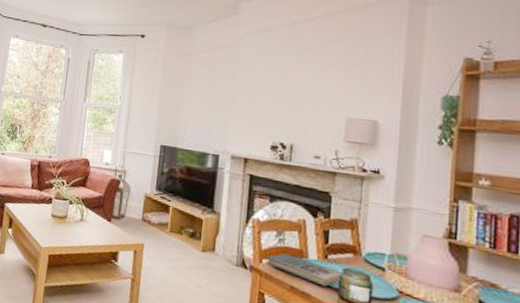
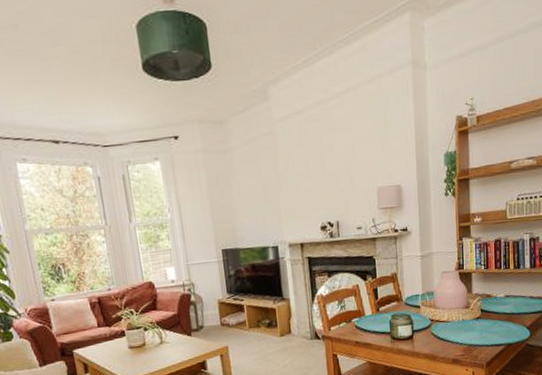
book: present [265,253,345,287] -> none [333,316,393,334]

